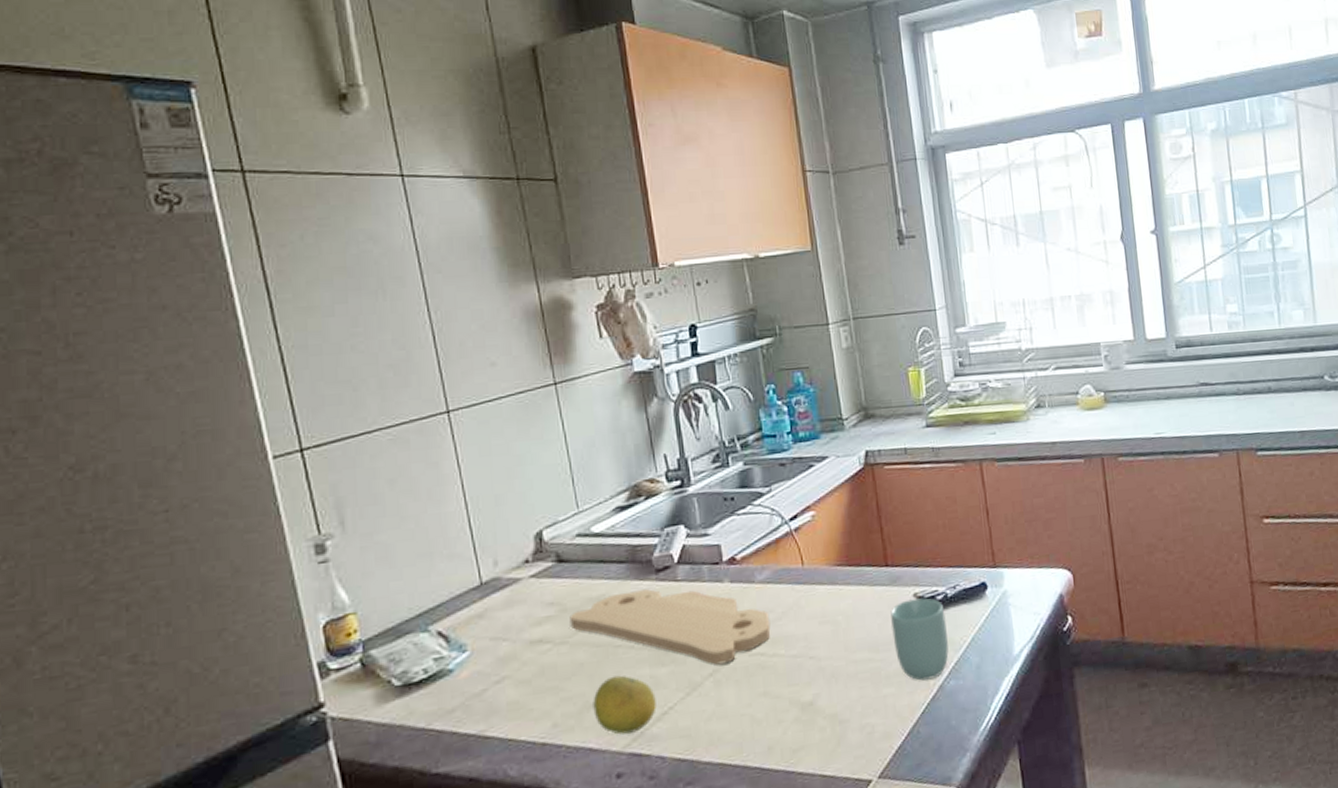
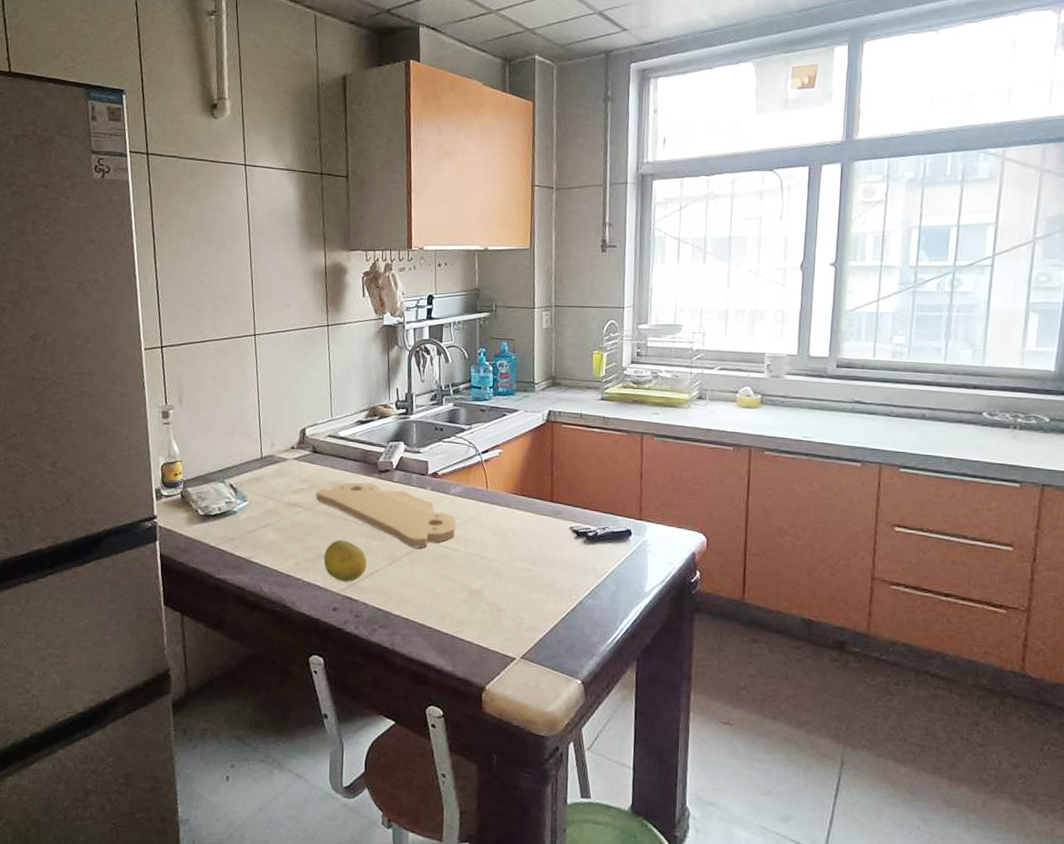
cup: present [891,598,949,681] -> none [548,530,593,595]

